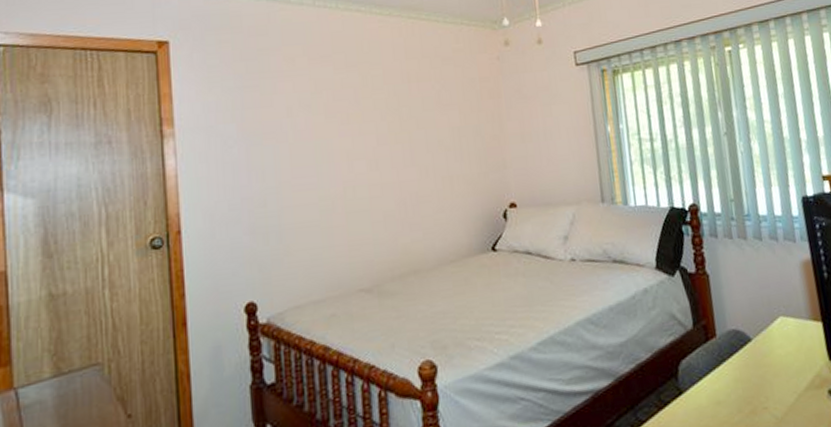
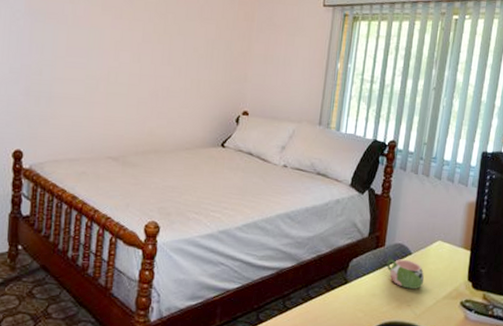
mug: none [724,348,776,387] -> present [386,259,425,289]

